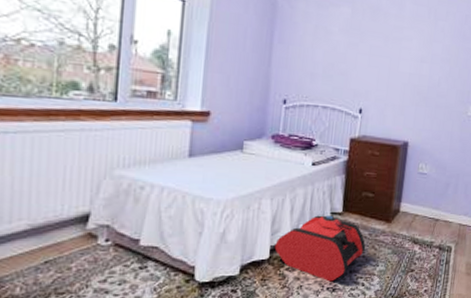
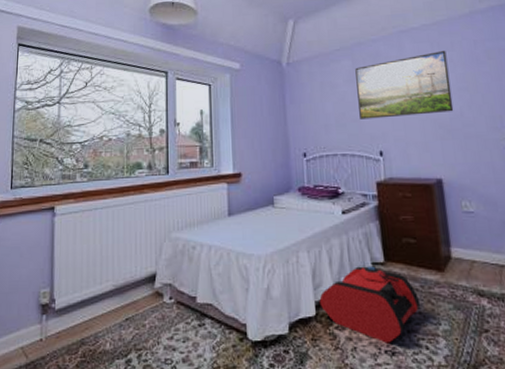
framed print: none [348,17,440,81] -> present [355,51,454,119]

